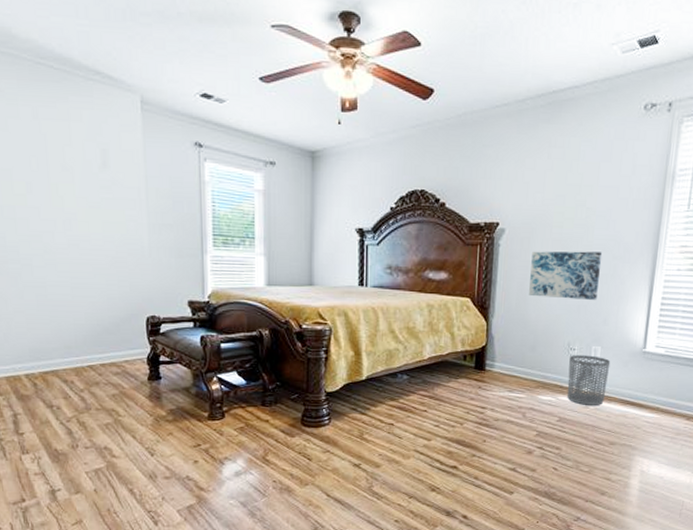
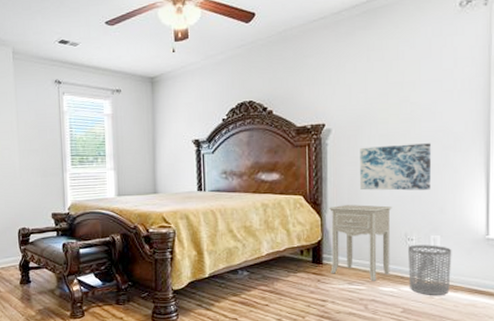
nightstand: none [492,310,558,389] -> present [328,205,392,281]

